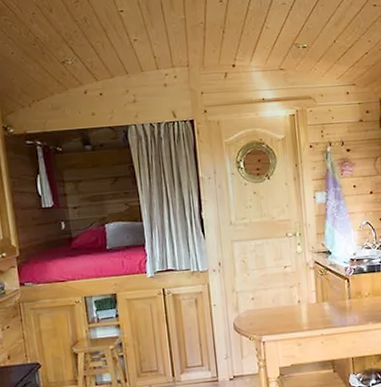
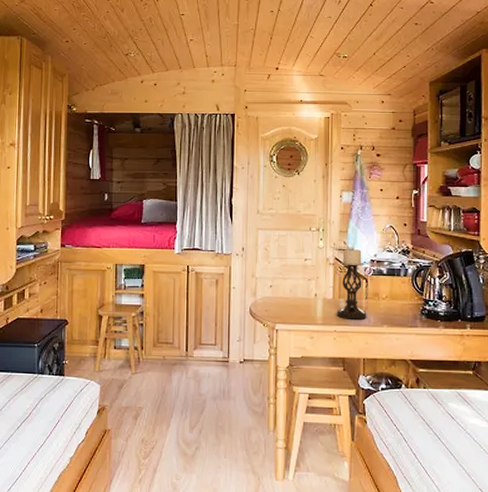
candle holder: none [319,248,352,322] -> present [336,247,367,320]

